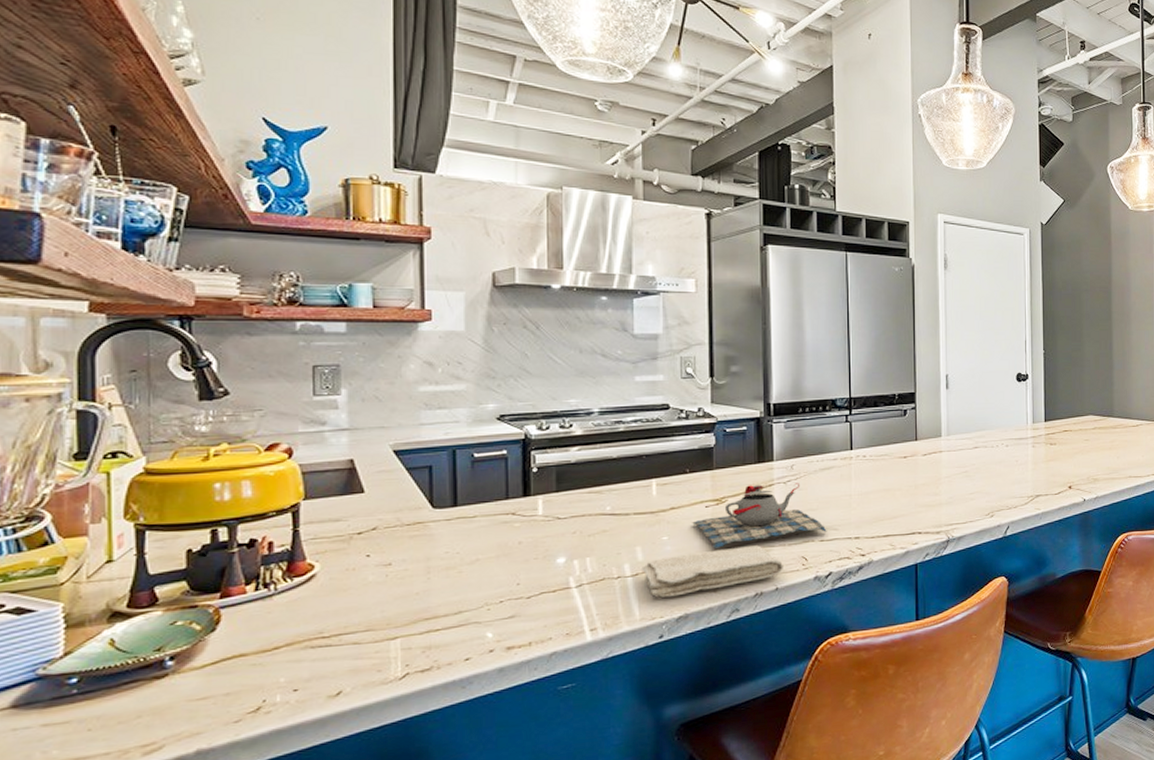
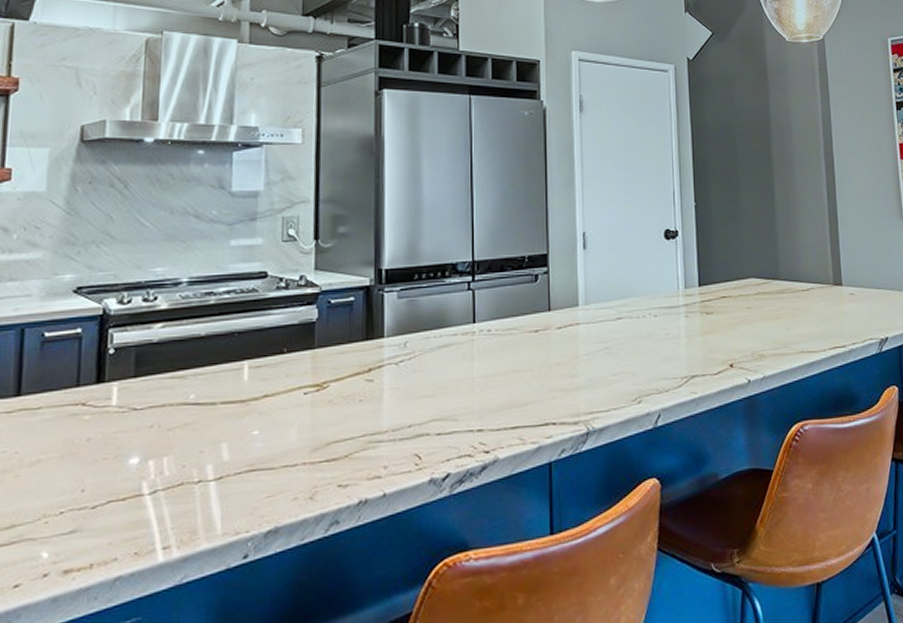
washcloth: present [642,545,784,598] -> none [227,441,394,507]
teapot: present [692,483,827,548] -> none [288,363,445,445]

